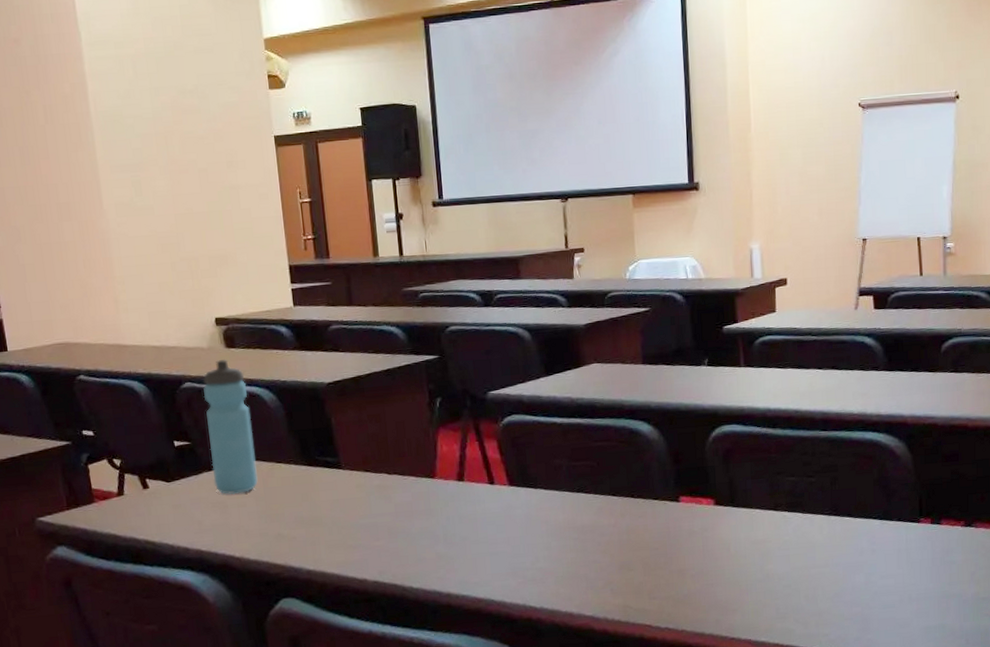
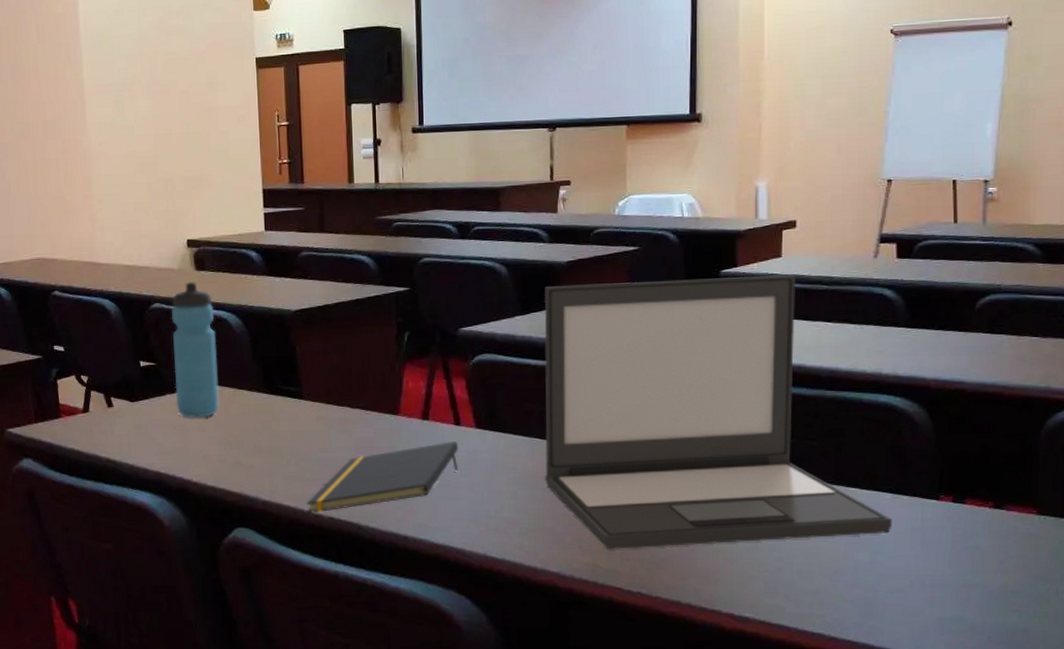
notepad: none [350,499,495,580] -> present [306,440,459,514]
laptop: none [565,328,882,590] -> present [544,275,893,549]

